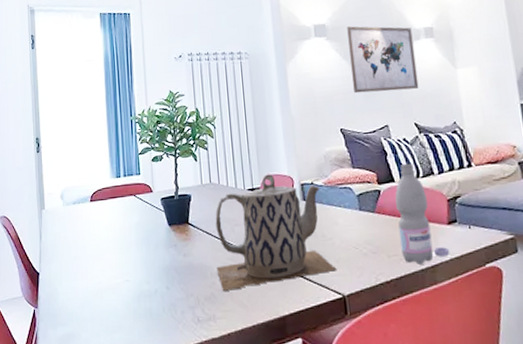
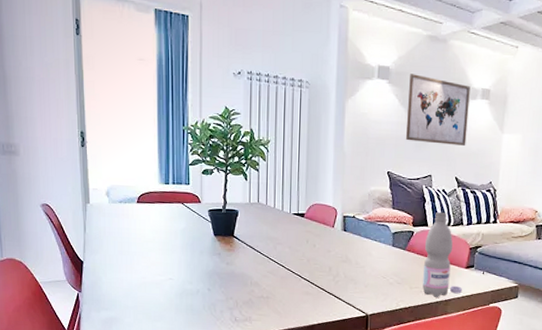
teapot: present [215,174,337,291] -> none [256,202,365,299]

